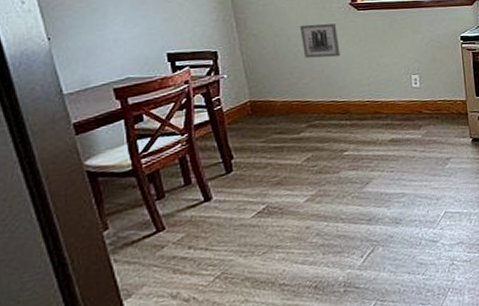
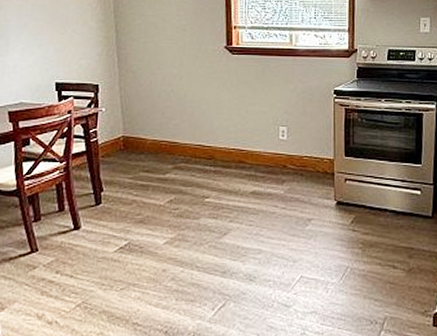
wall art: present [300,24,340,58] -> none [175,65,211,100]

